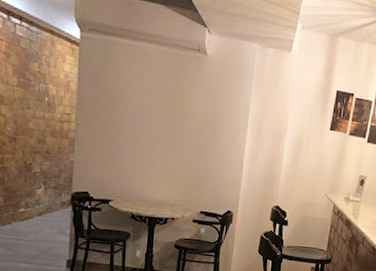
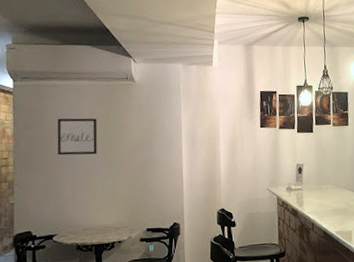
wall art: none [120,81,164,127] -> present [57,118,98,156]

